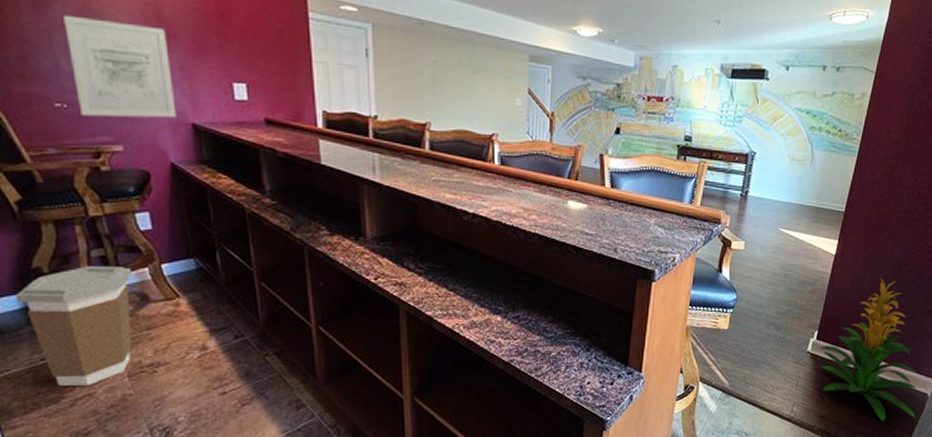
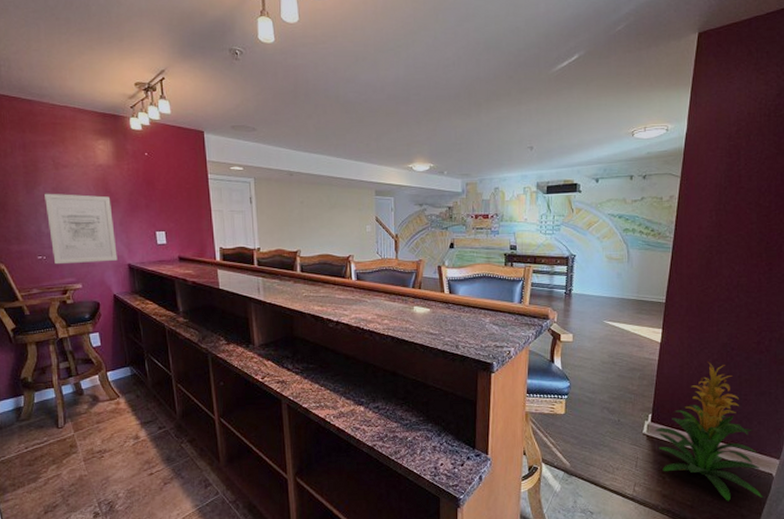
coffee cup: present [15,266,133,386] -> none [10,375,87,469]

